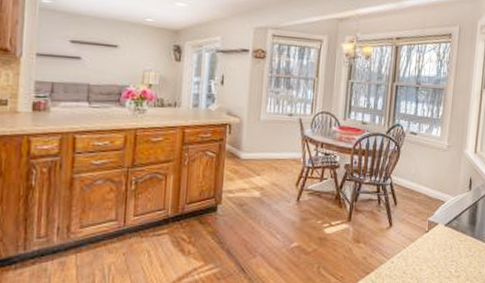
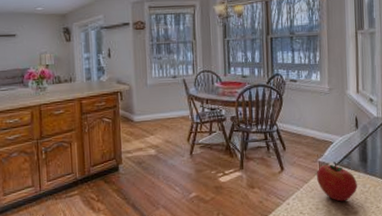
apple: none [423,221,463,264] -> present [316,161,357,202]

